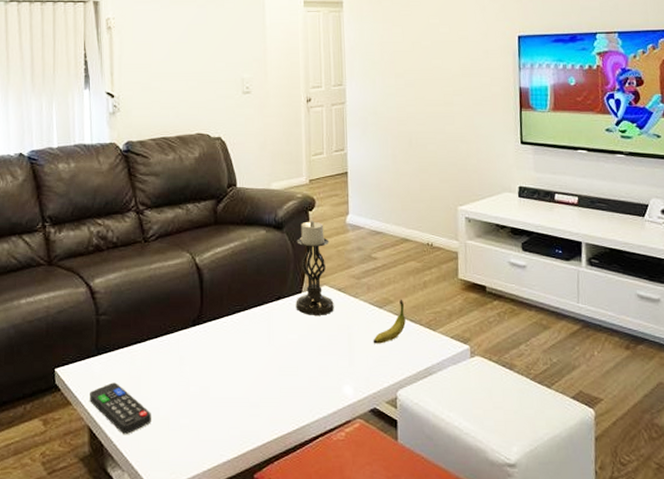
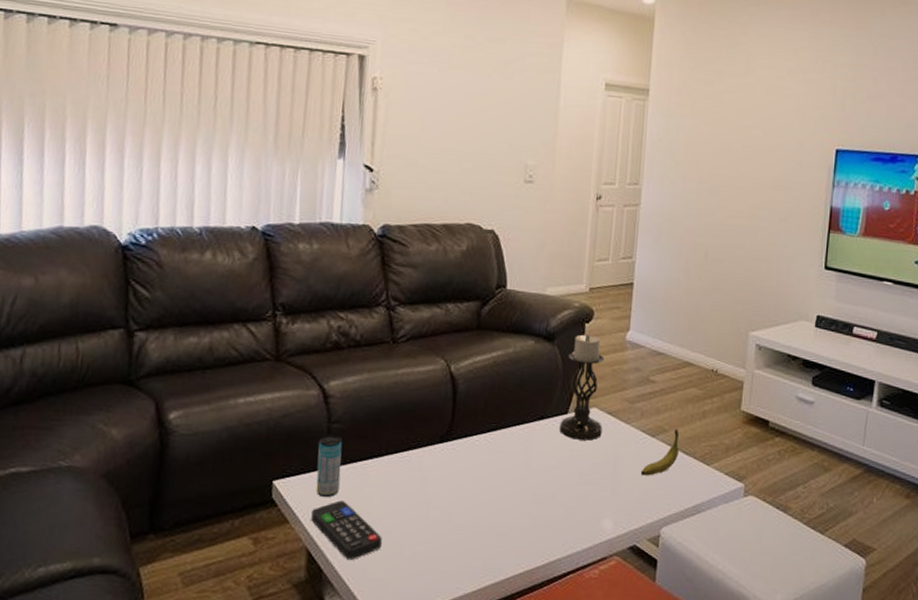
beverage can: none [89,326,111,381] -> present [316,434,343,498]

